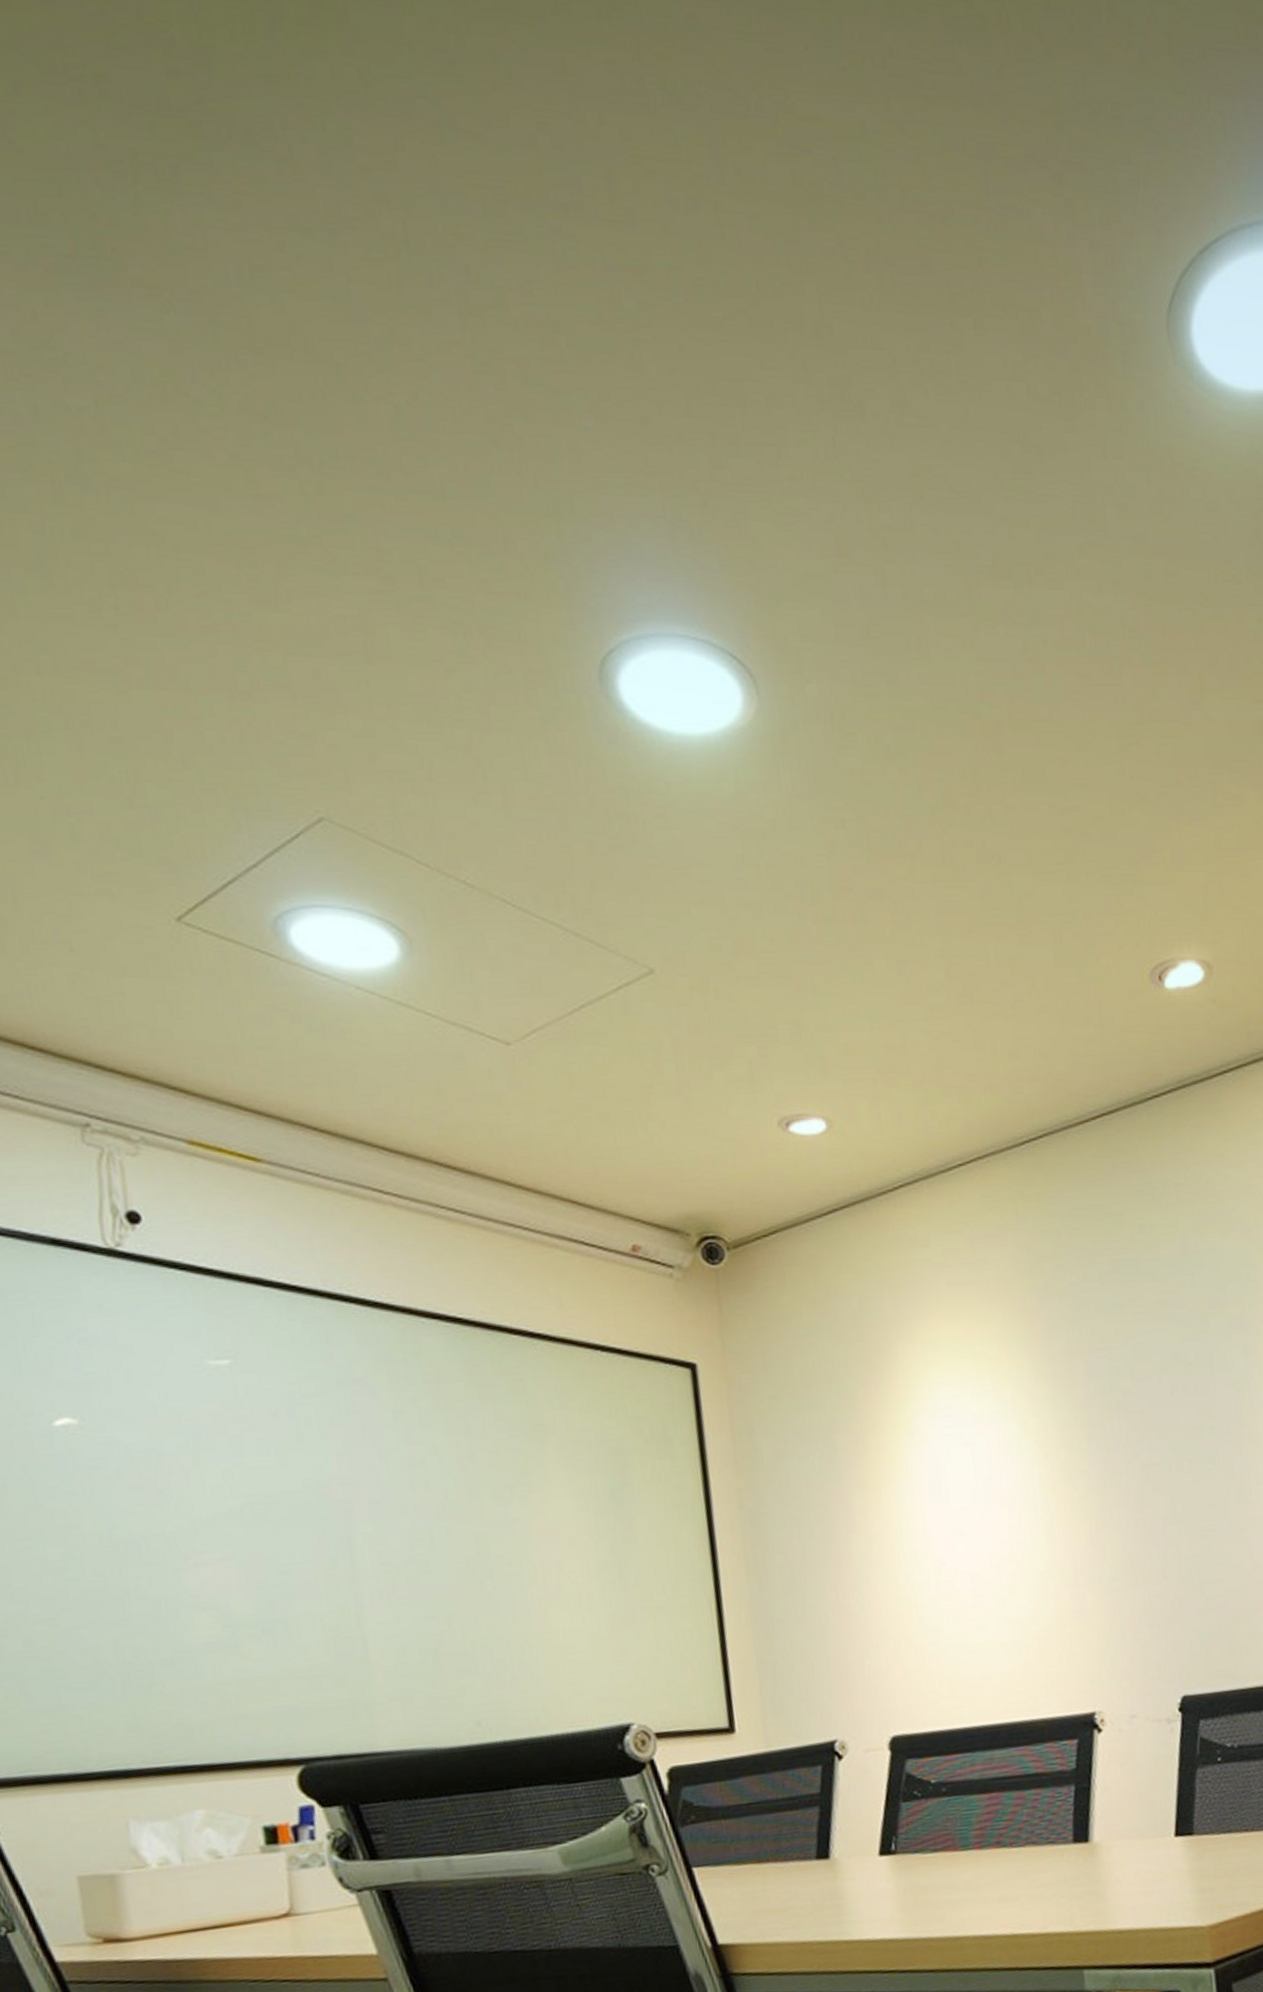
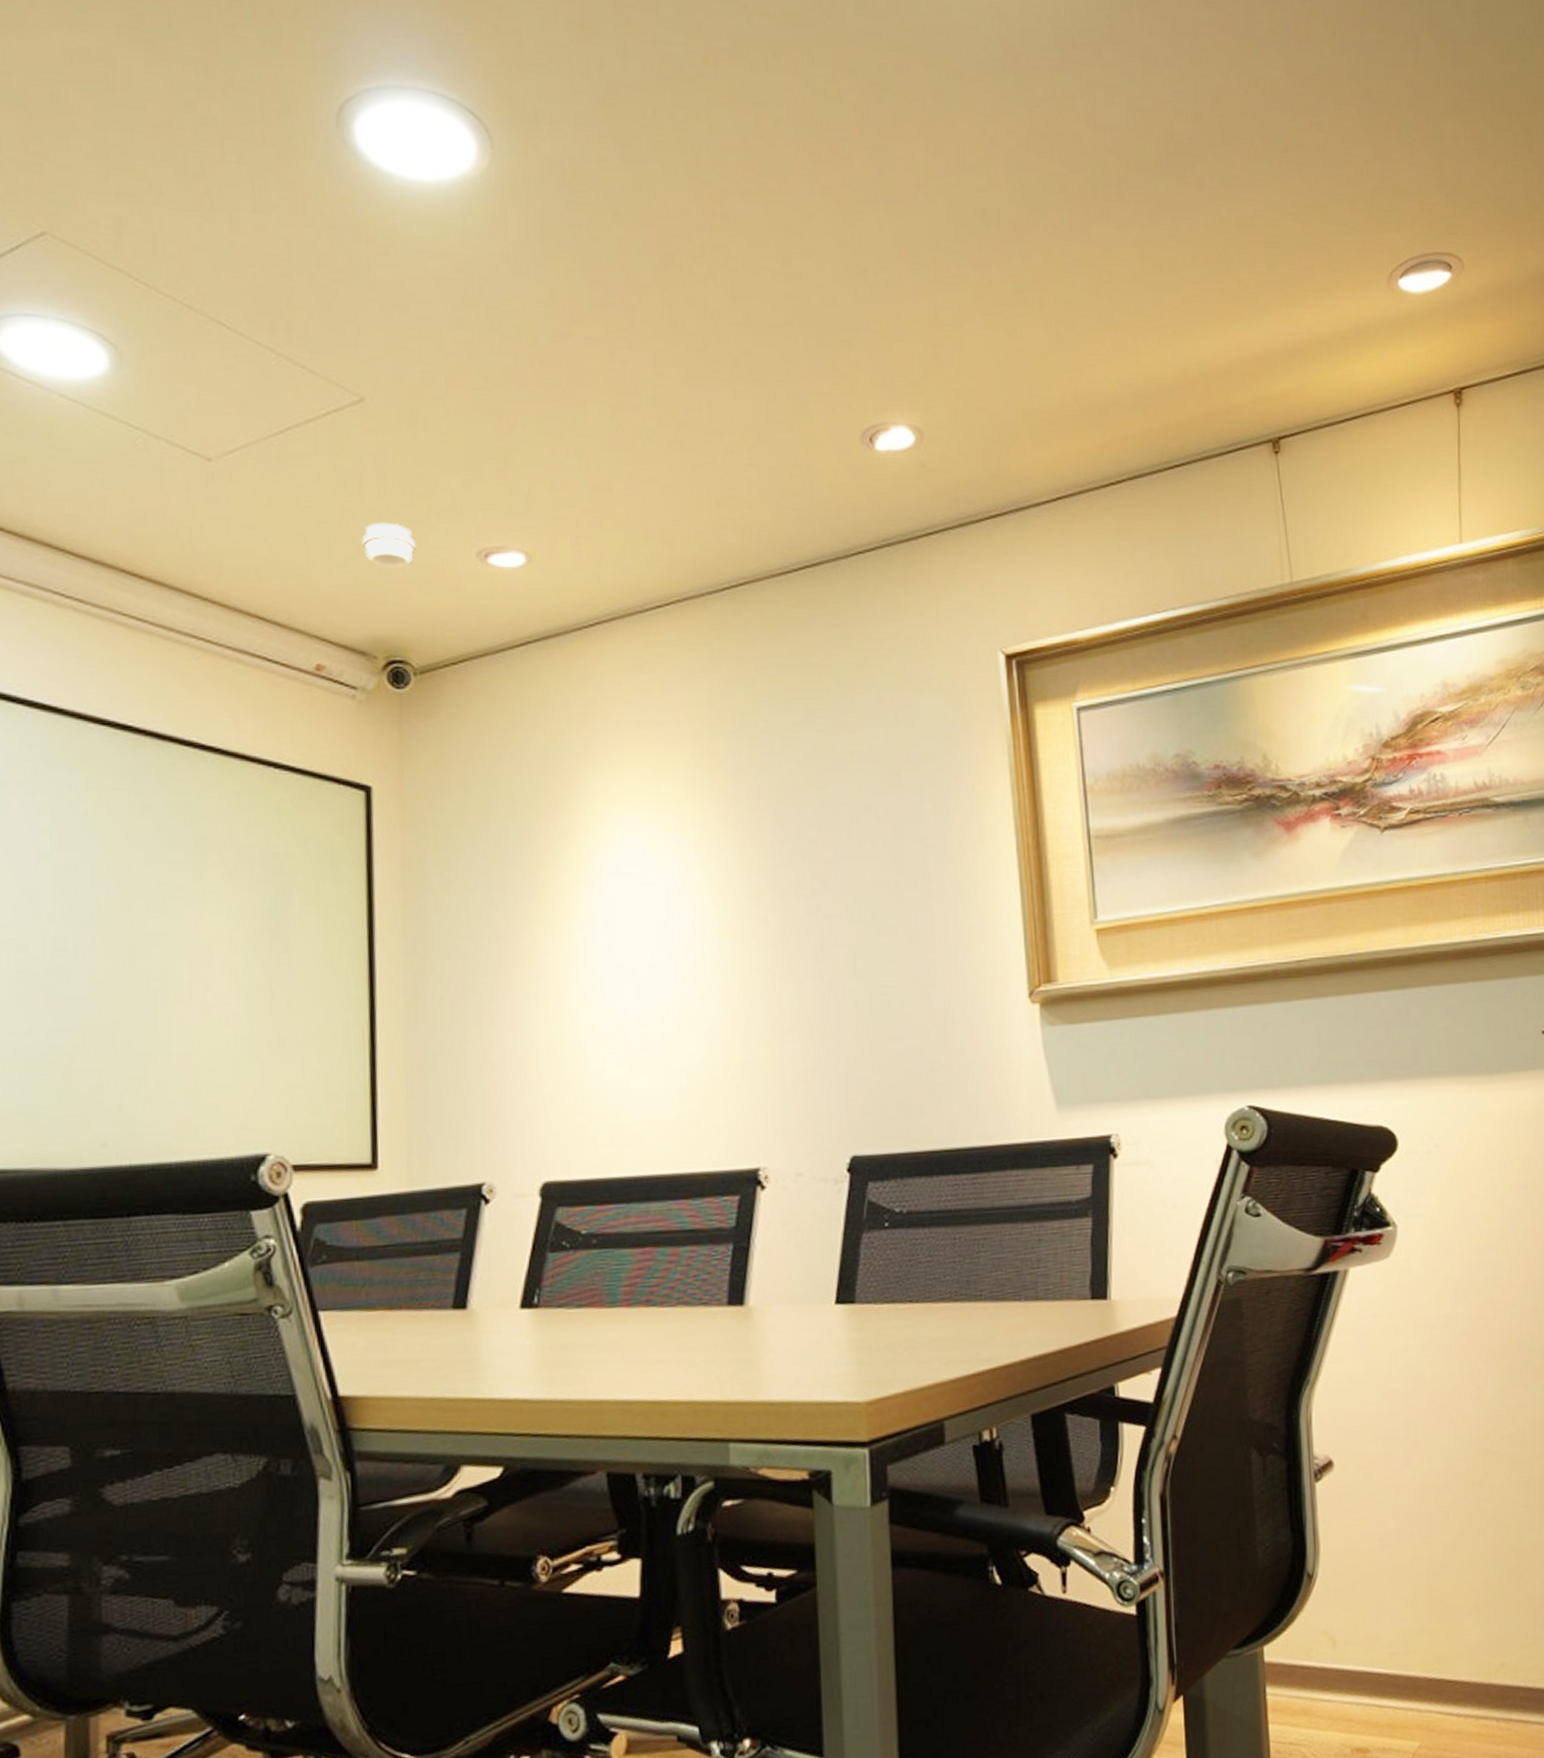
smoke detector: none [664,1096,719,1142] -> present [361,522,417,567]

